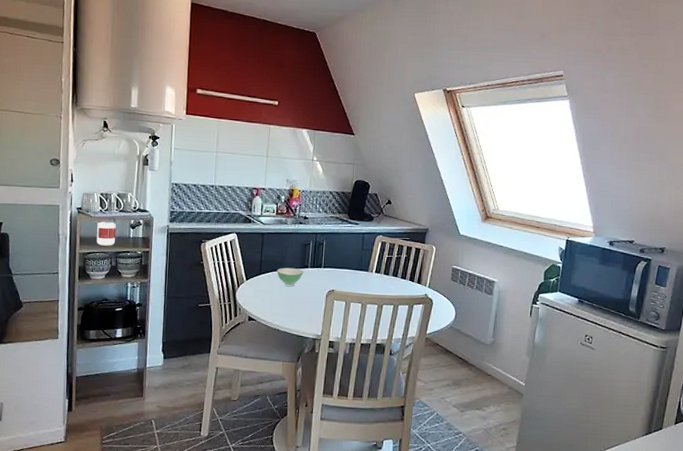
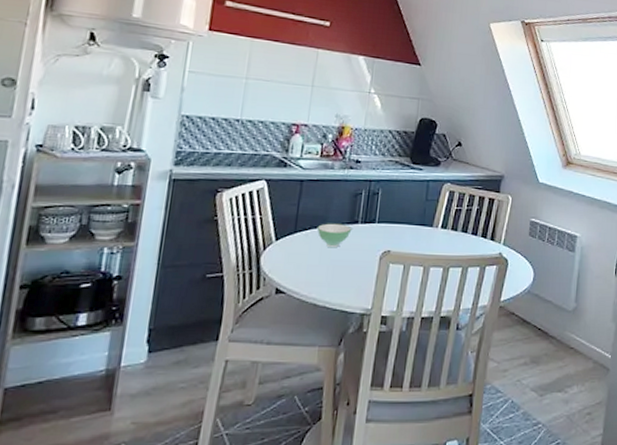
jar: present [96,218,117,246] -> none [61,159,96,197]

